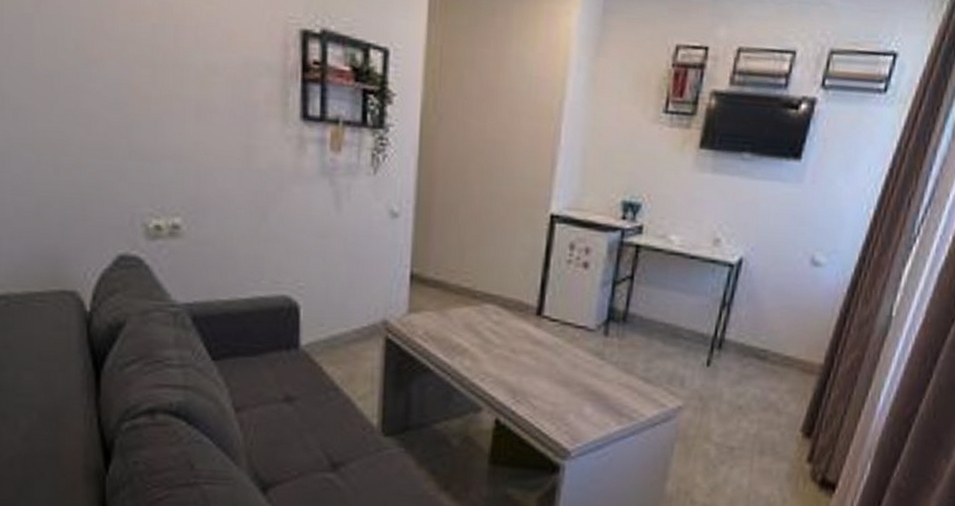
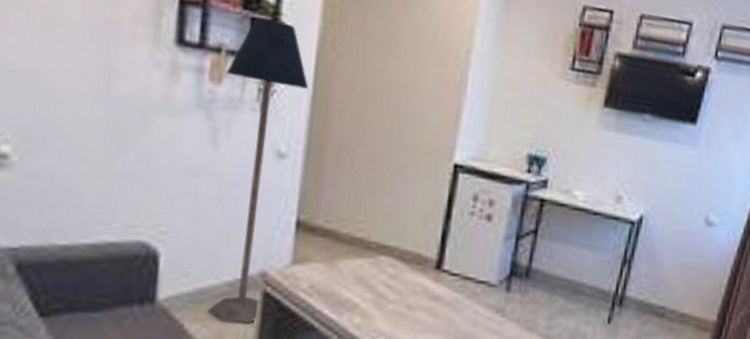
floor lamp: none [341,88,415,366] -> present [207,17,308,323]

